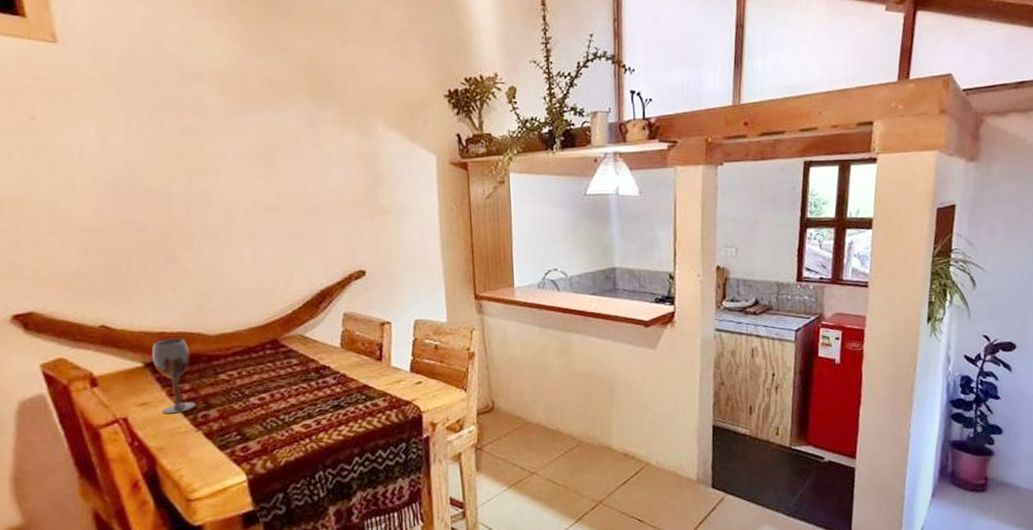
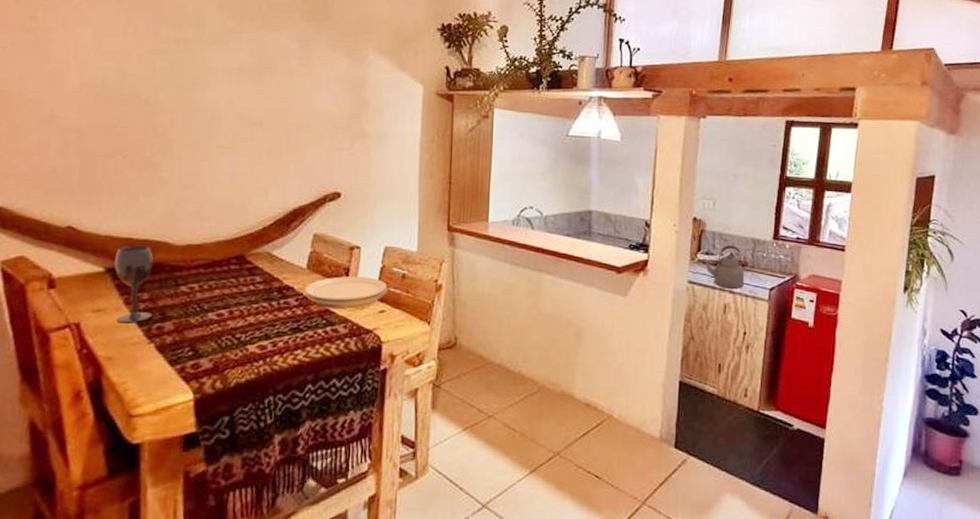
plate: none [340,350,422,384] -> present [304,276,387,309]
kettle: none [727,290,771,333] -> present [701,245,745,289]

